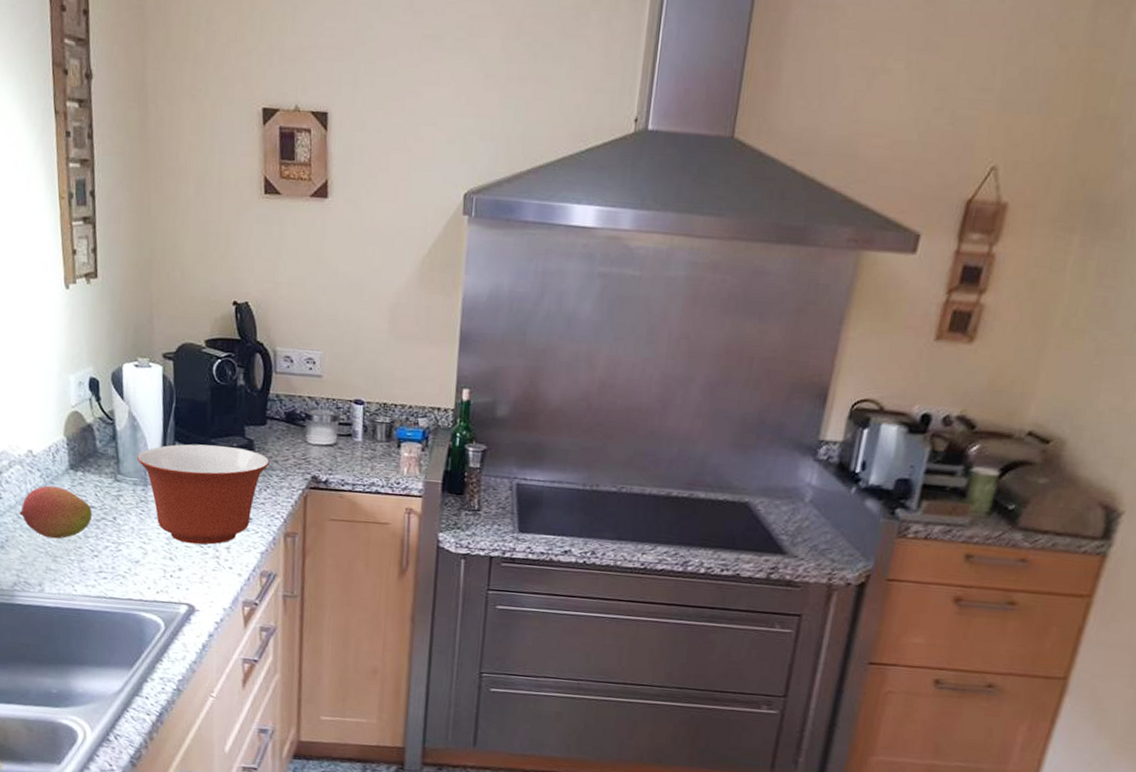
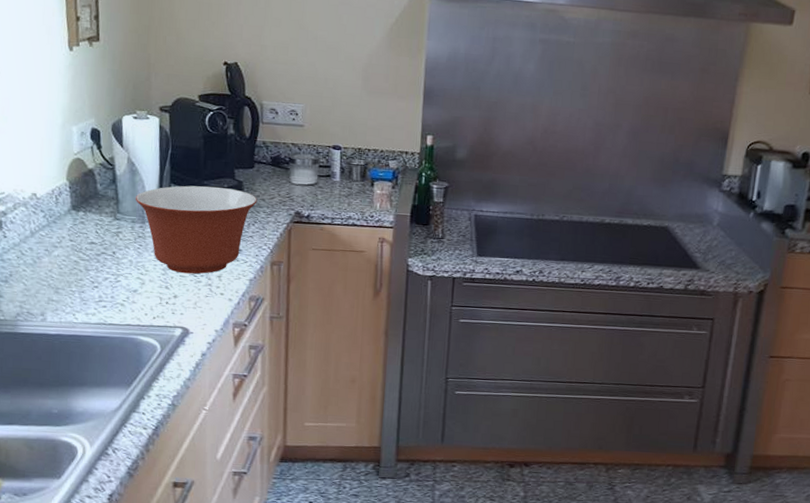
fruit: present [19,485,92,539] -> none [23,225,93,273]

